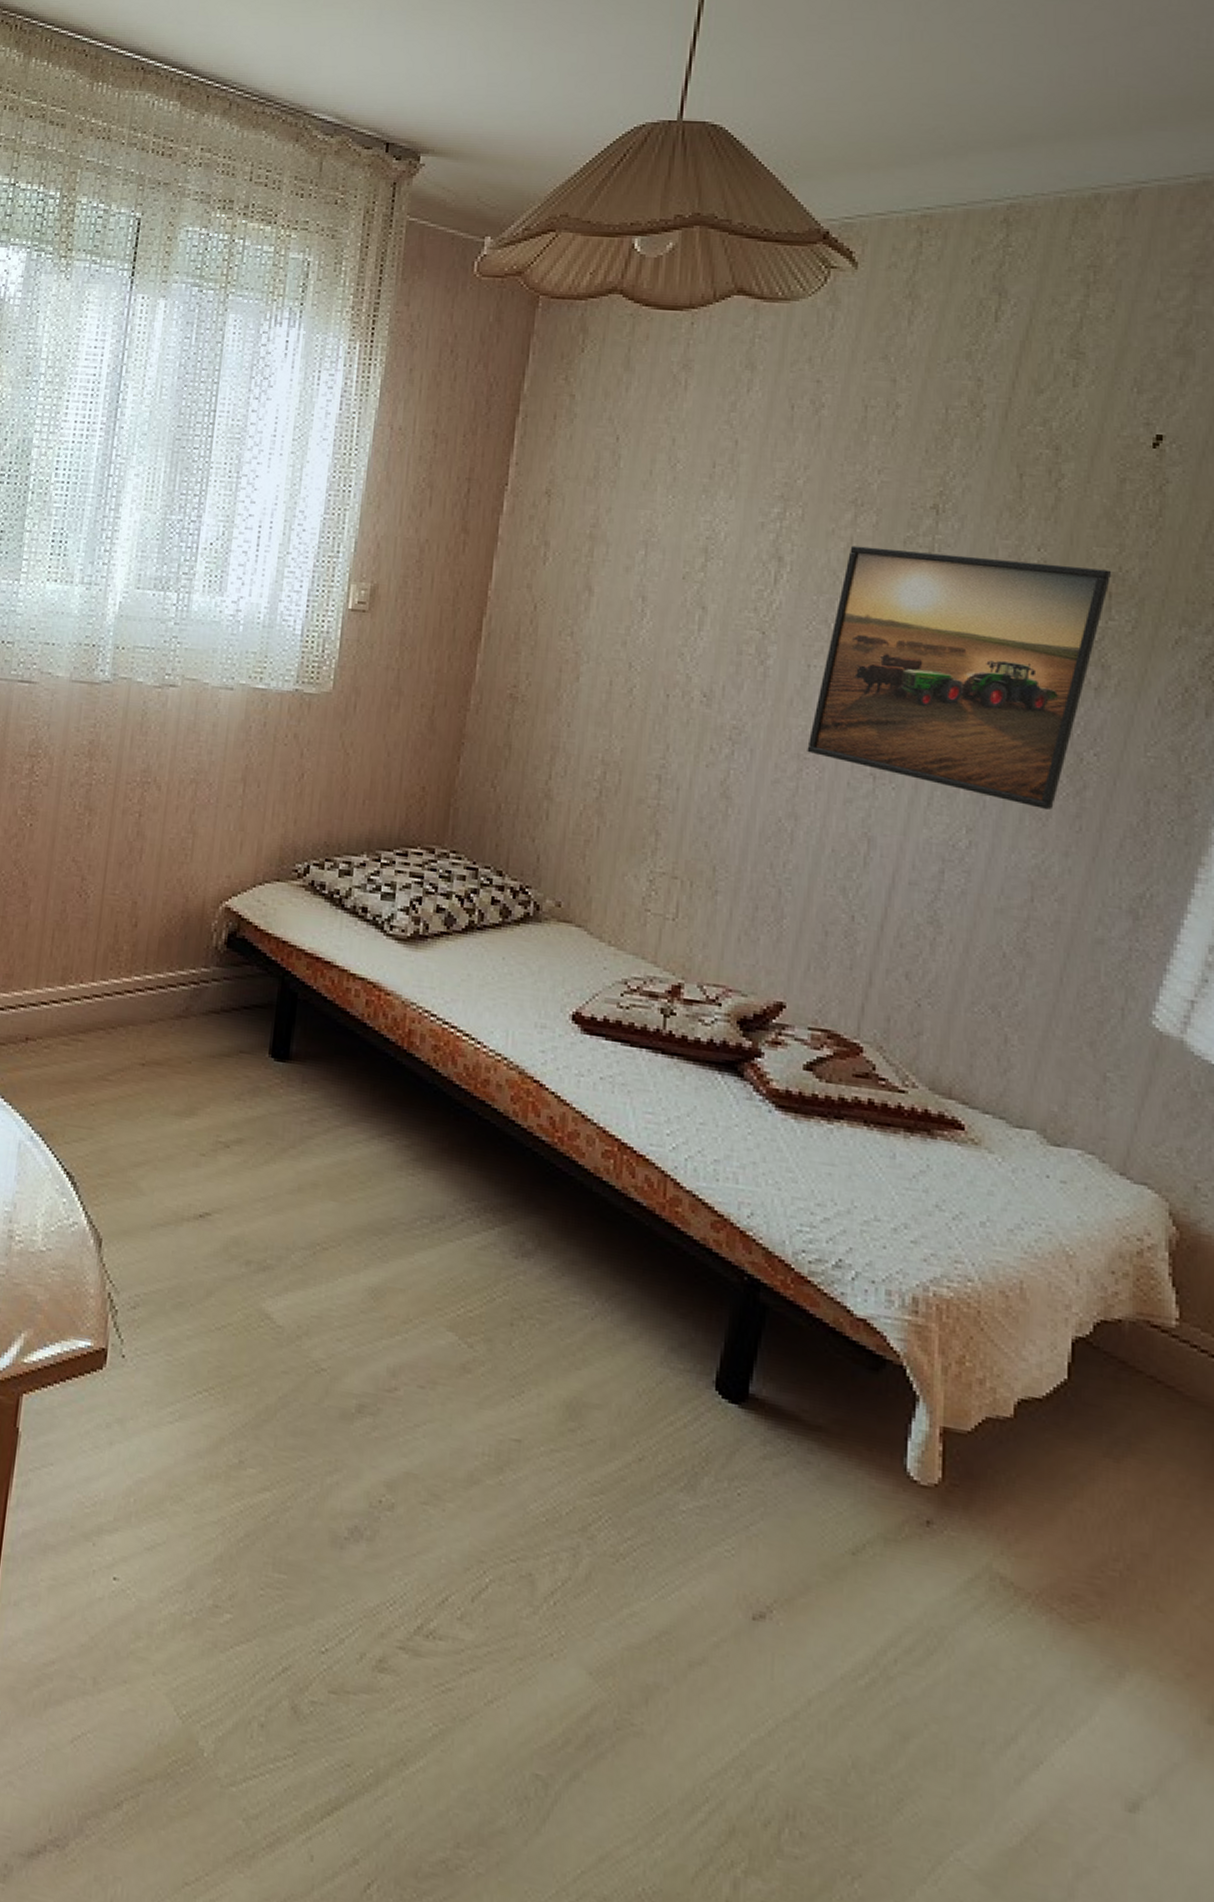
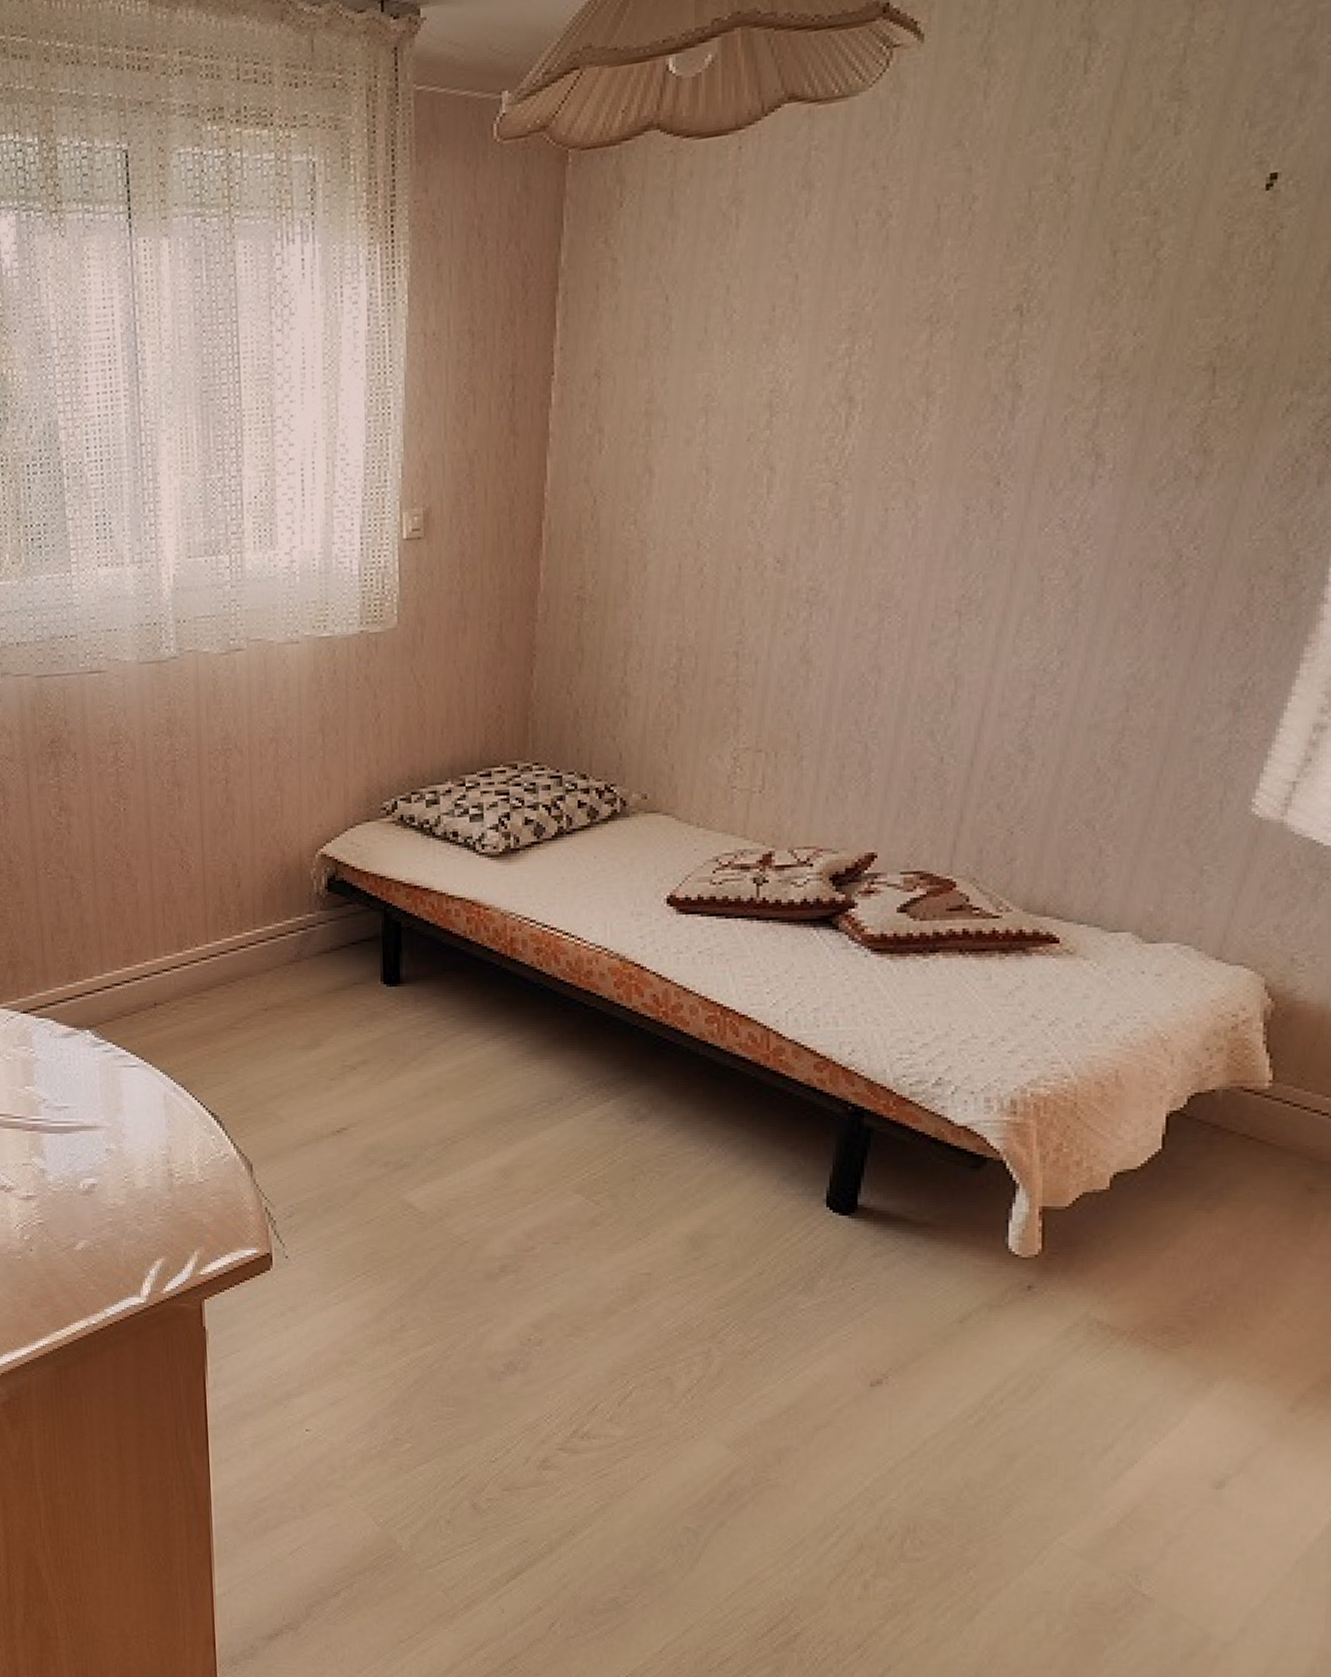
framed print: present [807,545,1112,811] -> none [888,342,1217,616]

